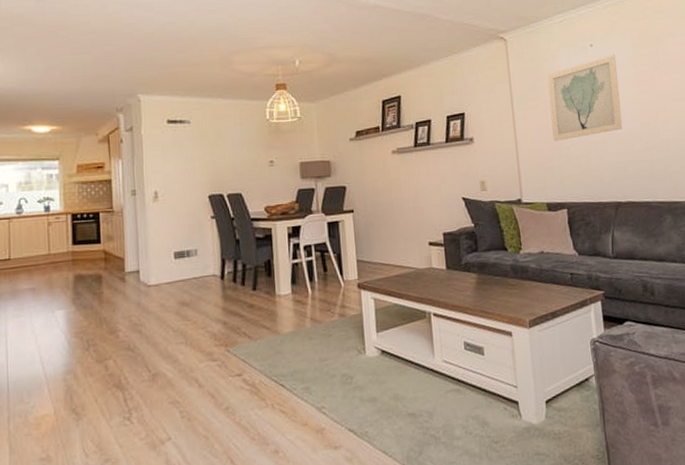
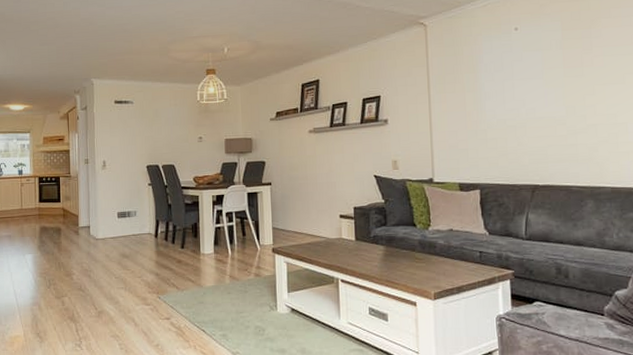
wall art: present [548,55,623,141] -> none [467,38,546,124]

